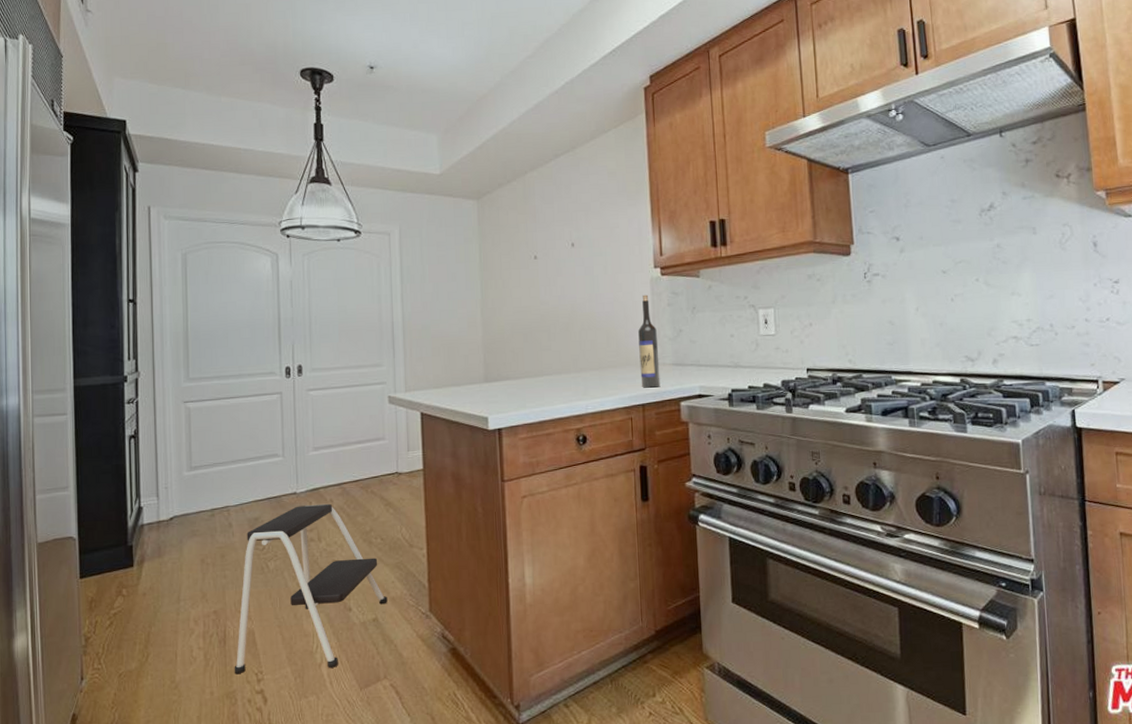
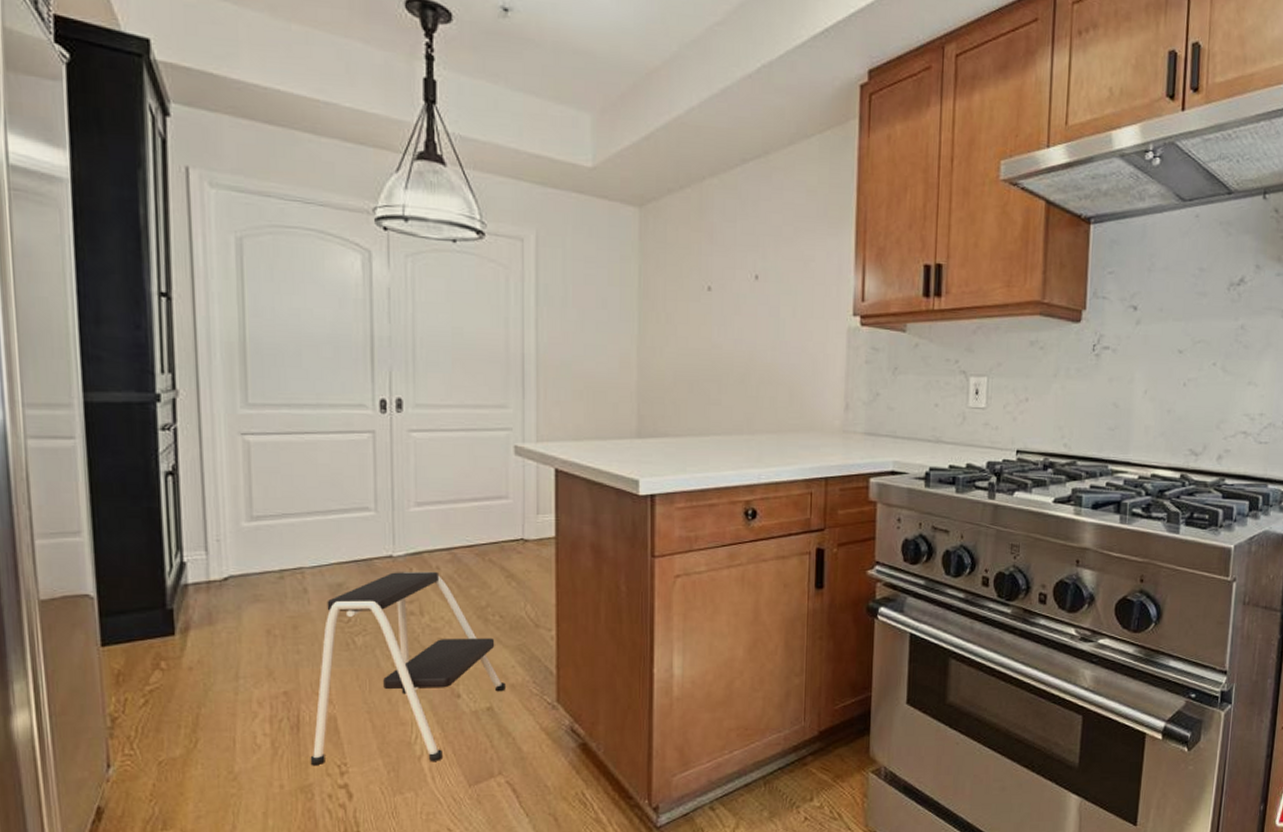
wine bottle: present [638,294,661,388] -> none [826,347,850,459]

